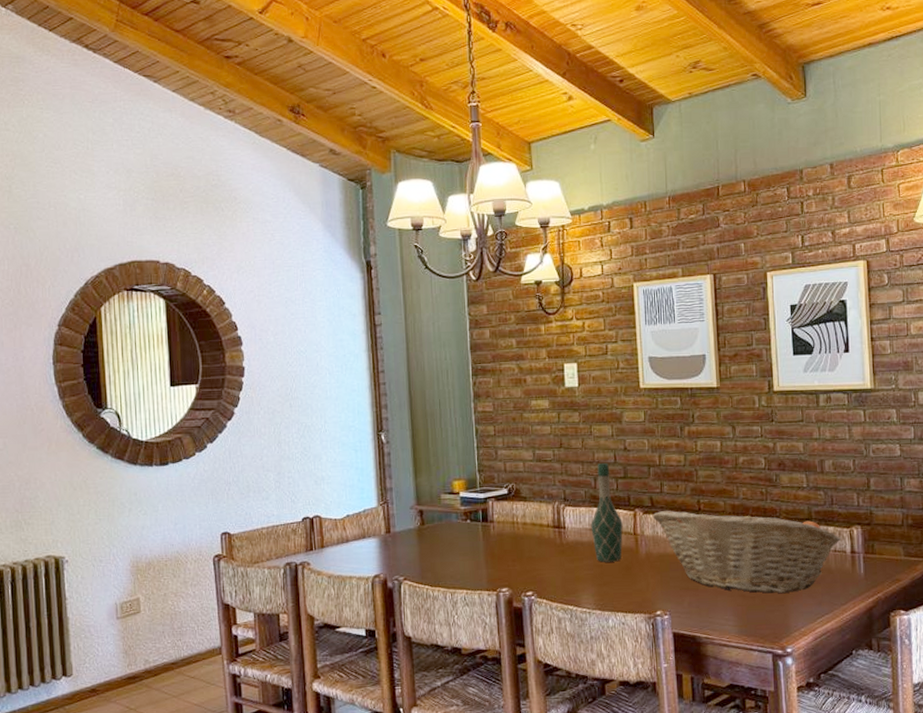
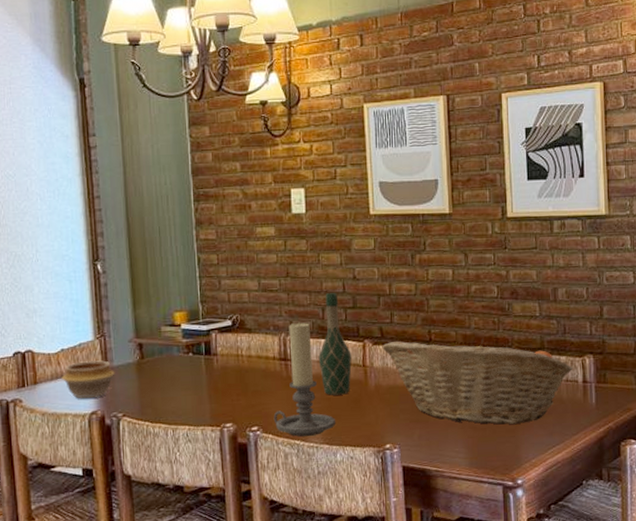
bowl: none [347,525,397,563] -> present [61,360,115,399]
candle holder: none [547,491,607,602] -> present [273,322,335,437]

